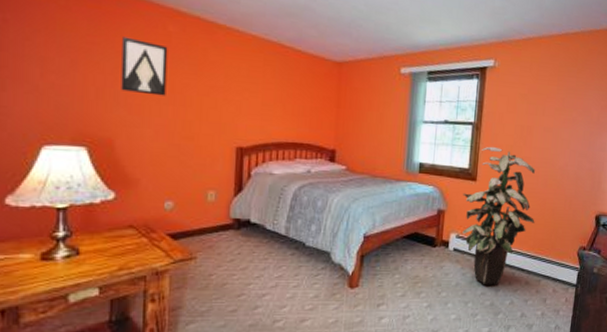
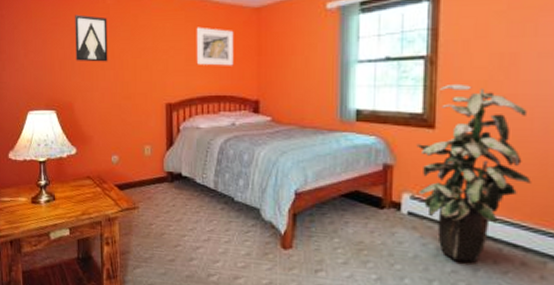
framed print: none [273,72,315,115] -> present [196,27,234,66]

